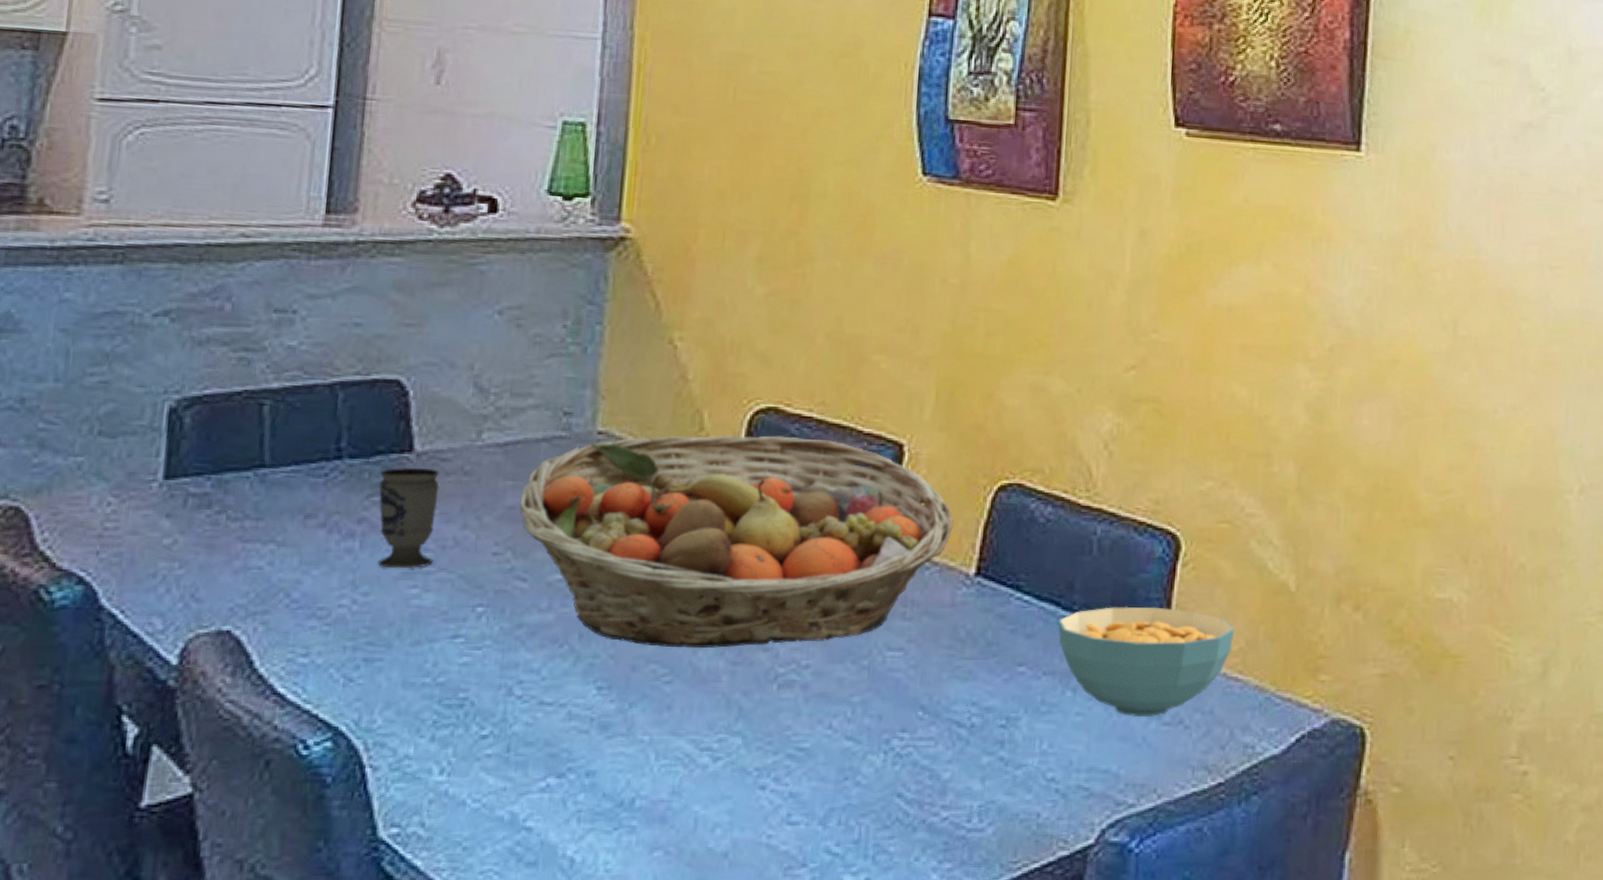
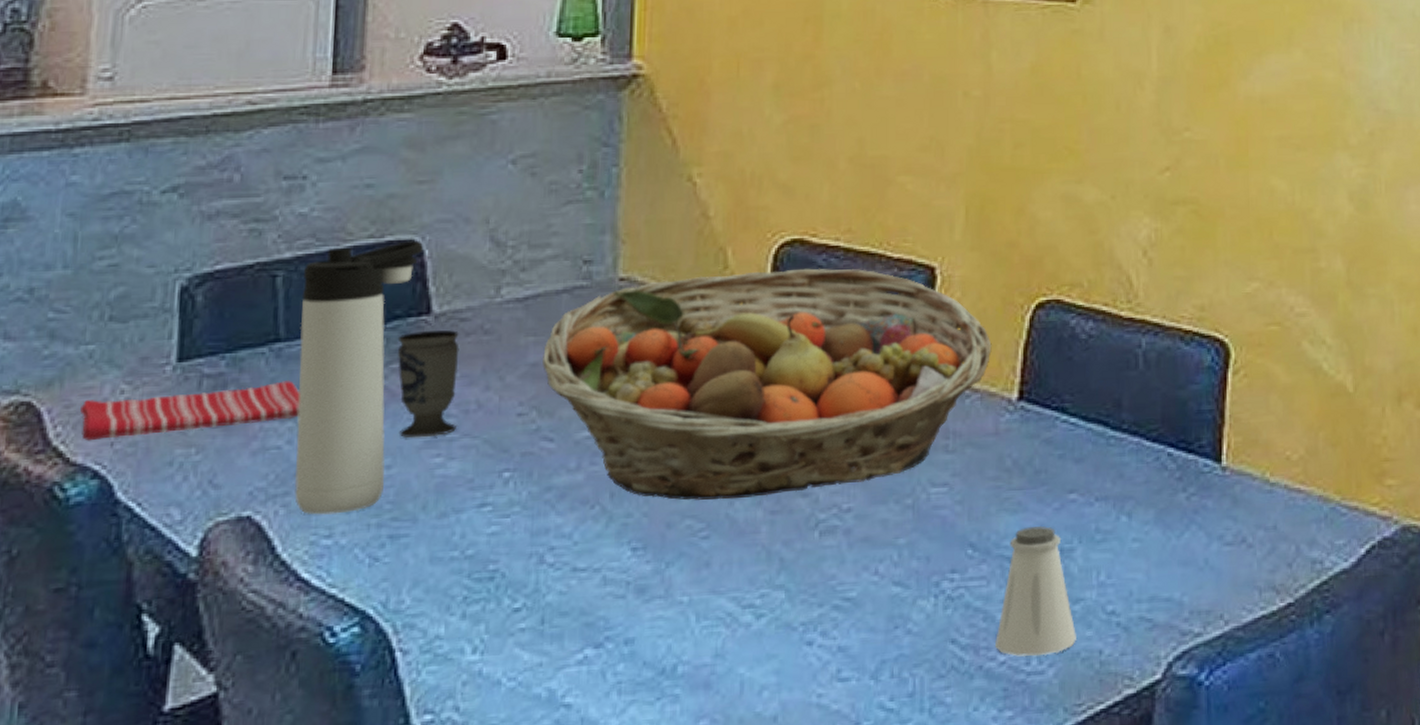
dish towel: none [67,505,283,549] -> present [80,381,300,441]
thermos bottle: none [274,381,409,635] -> present [294,241,424,515]
saltshaker: none [939,694,1017,815] -> present [995,525,1076,657]
cereal bowl: present [1058,606,1235,718] -> none [1108,419,1293,540]

